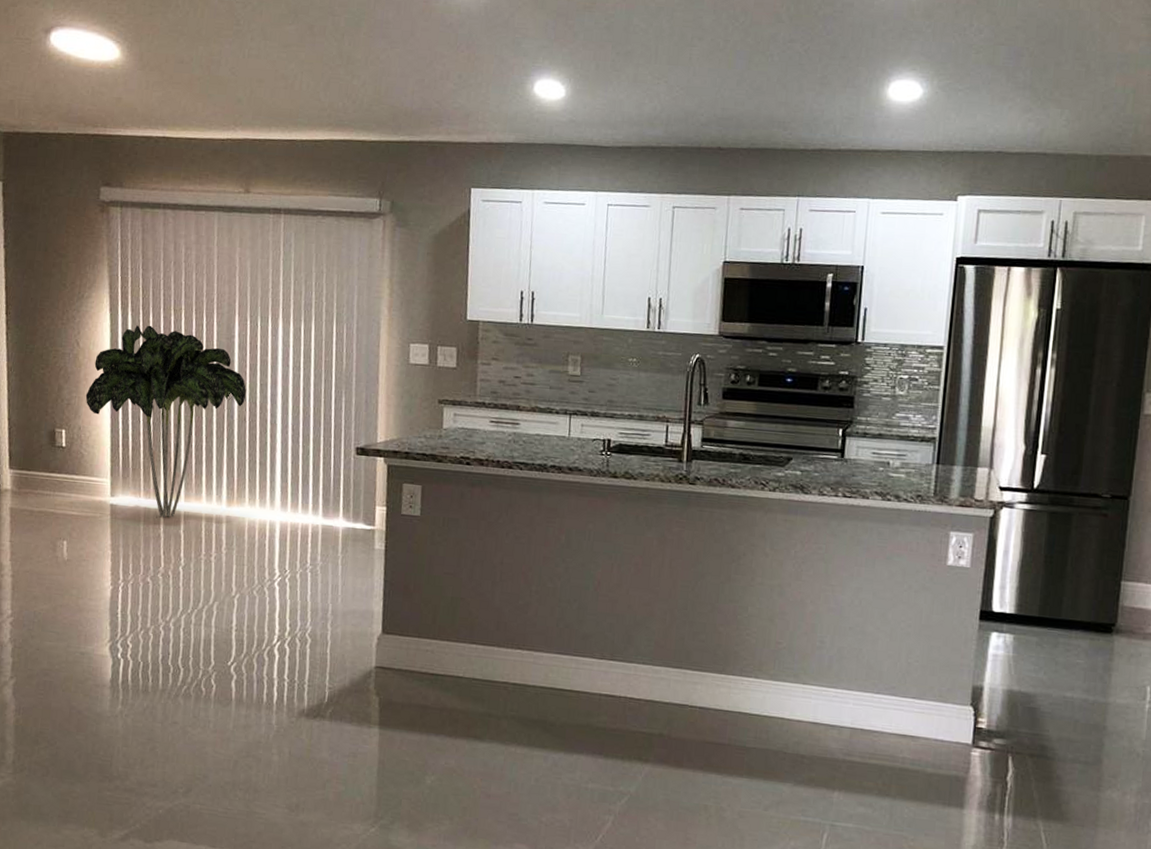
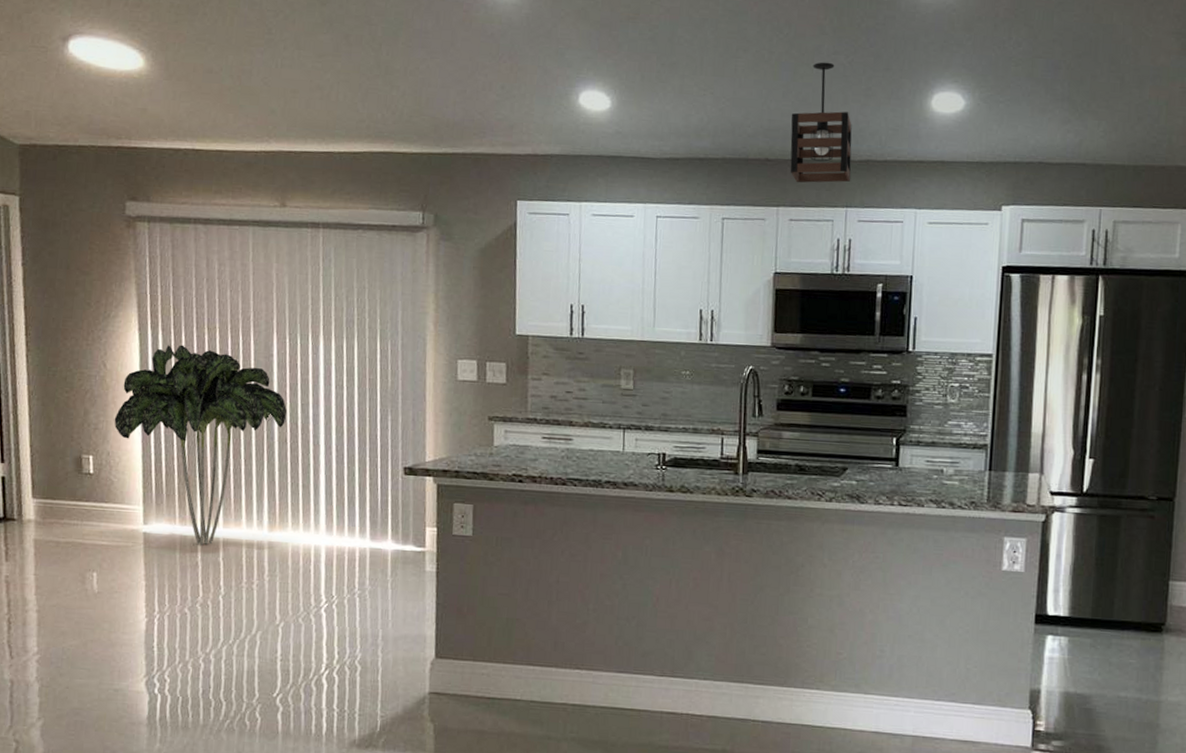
pendant light: none [742,50,806,172] -> present [790,62,852,183]

